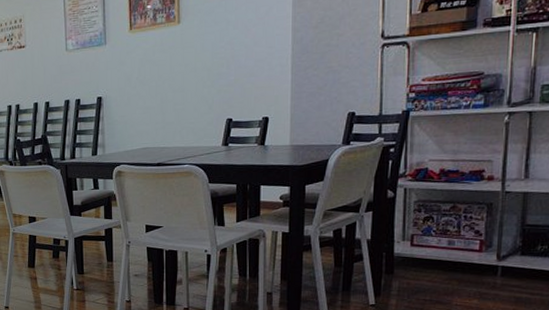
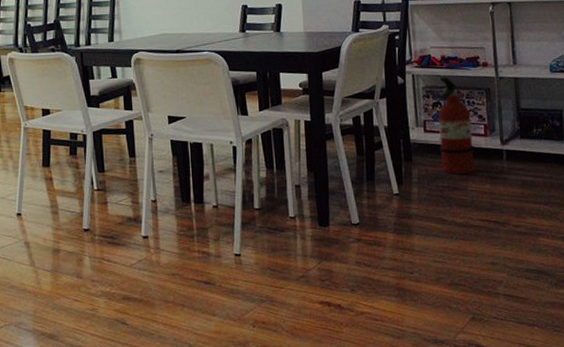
fire extinguisher: none [424,190,466,288] -> present [438,76,475,174]

